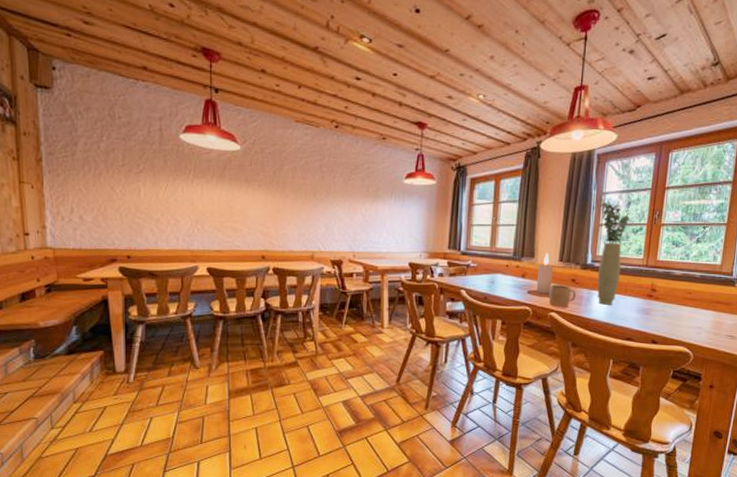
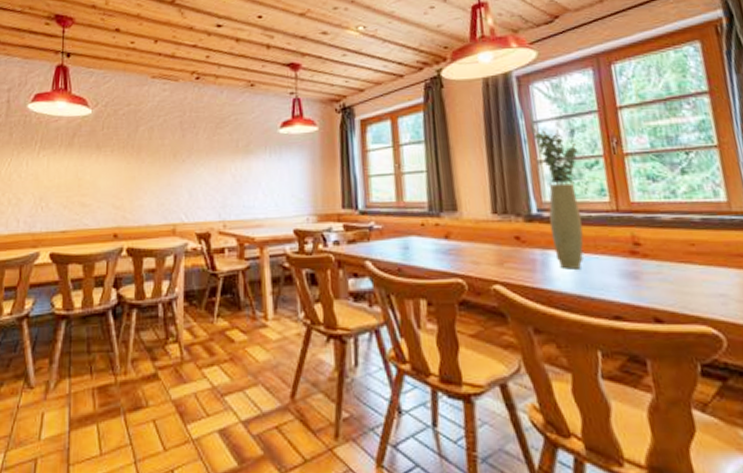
candle: present [527,253,554,297] -> none [456,203,489,264]
mug: present [548,284,576,308] -> none [486,245,526,278]

